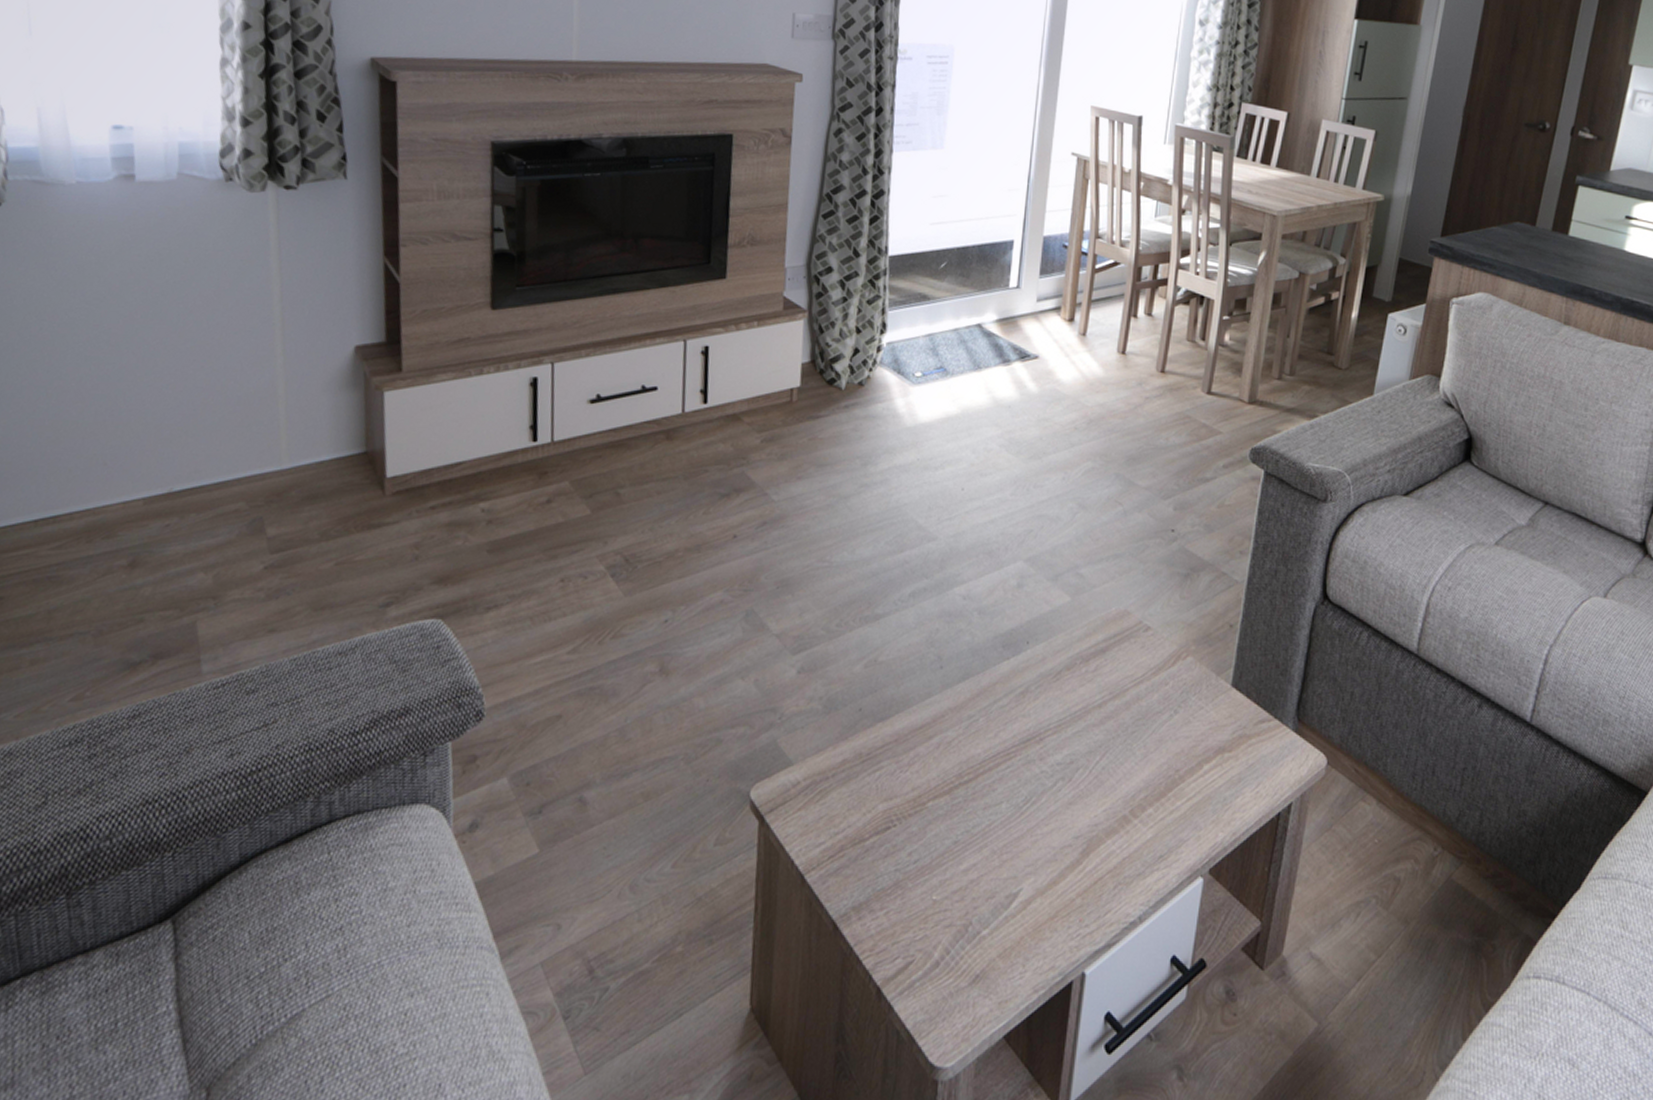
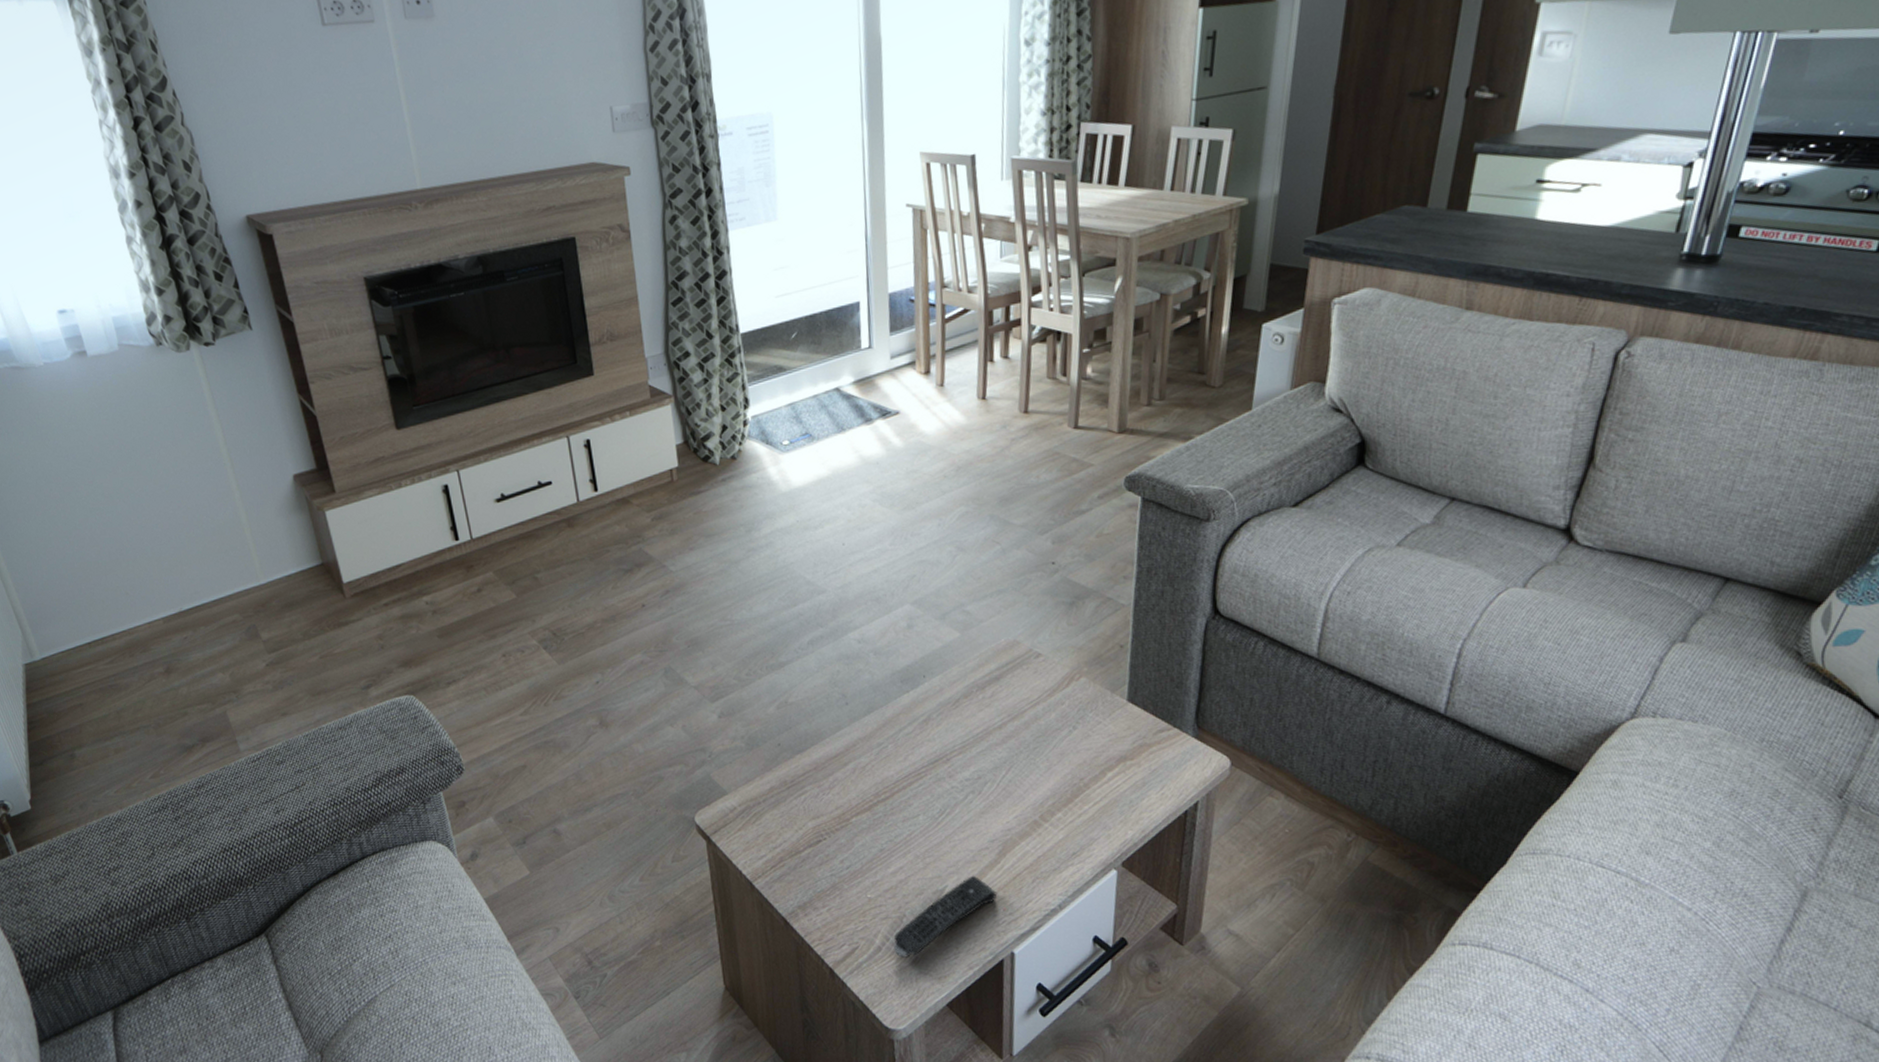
remote control: none [953,877,1074,976] -> present [894,875,996,958]

